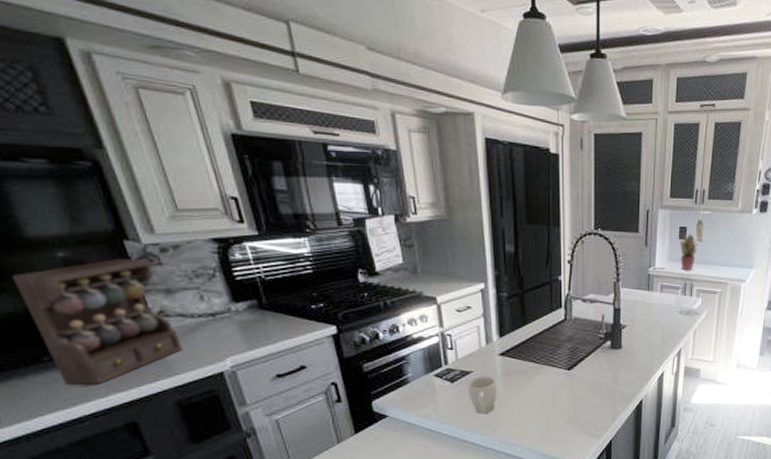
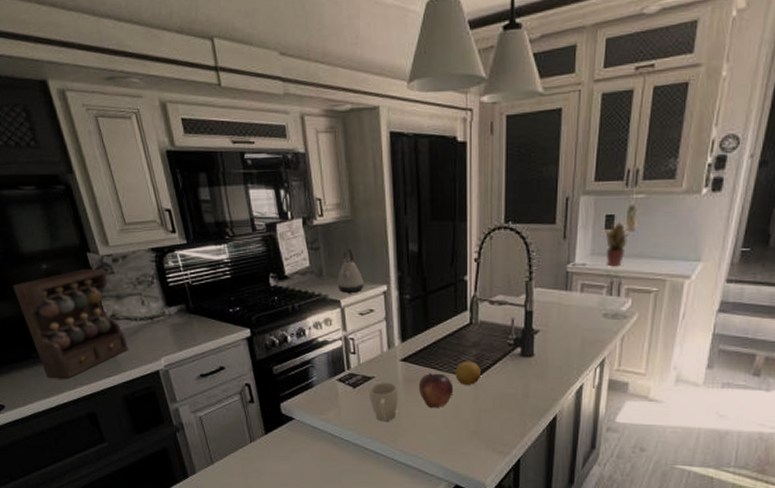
kettle: none [432,246,461,290] -> present [336,247,364,293]
fruit: none [516,366,550,398] -> present [418,373,454,408]
fruit: none [552,354,575,376] -> present [455,361,480,385]

